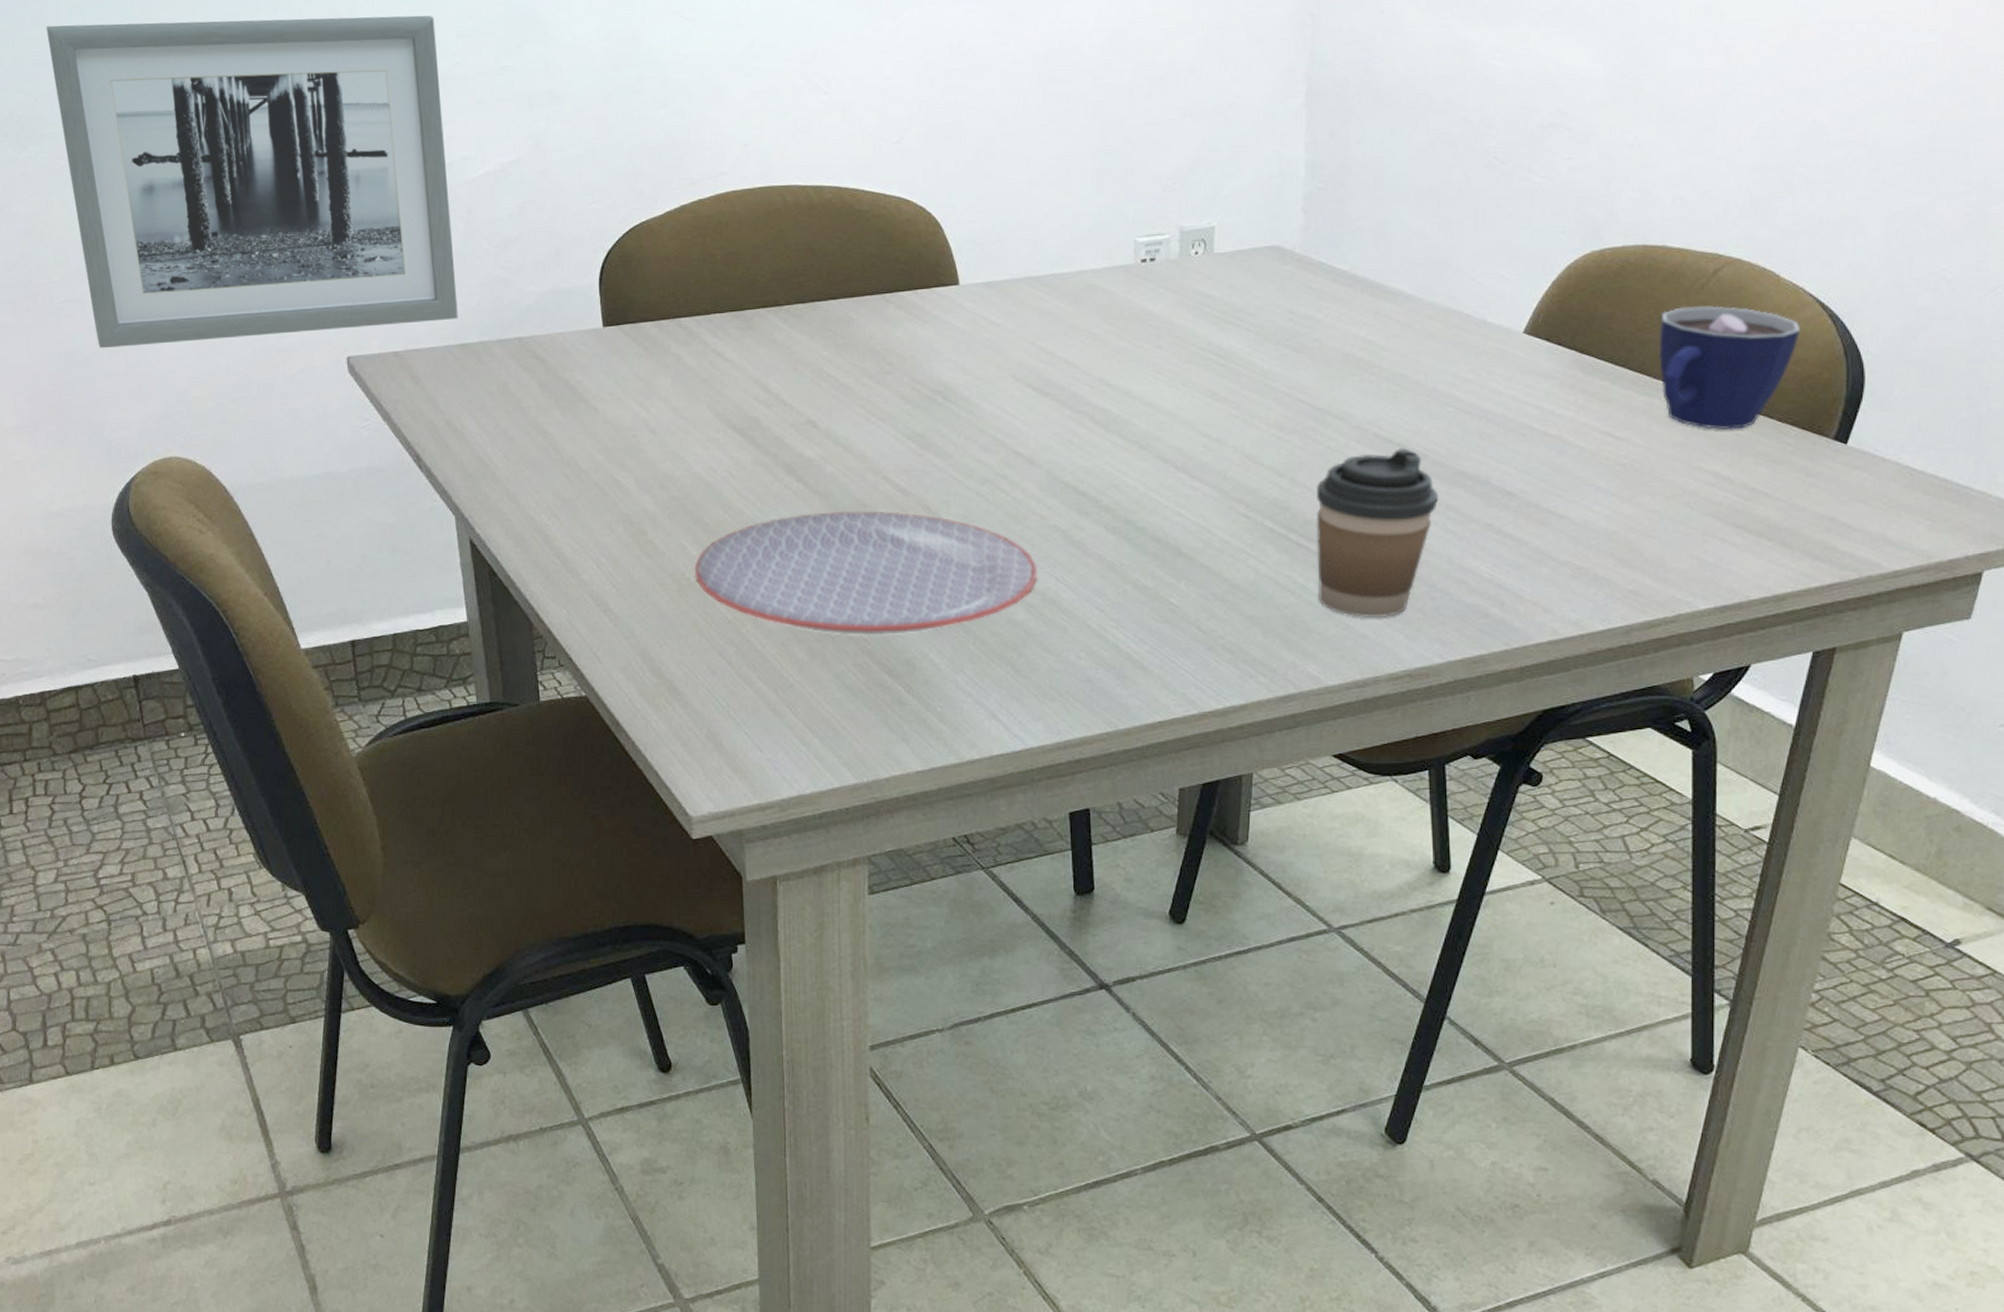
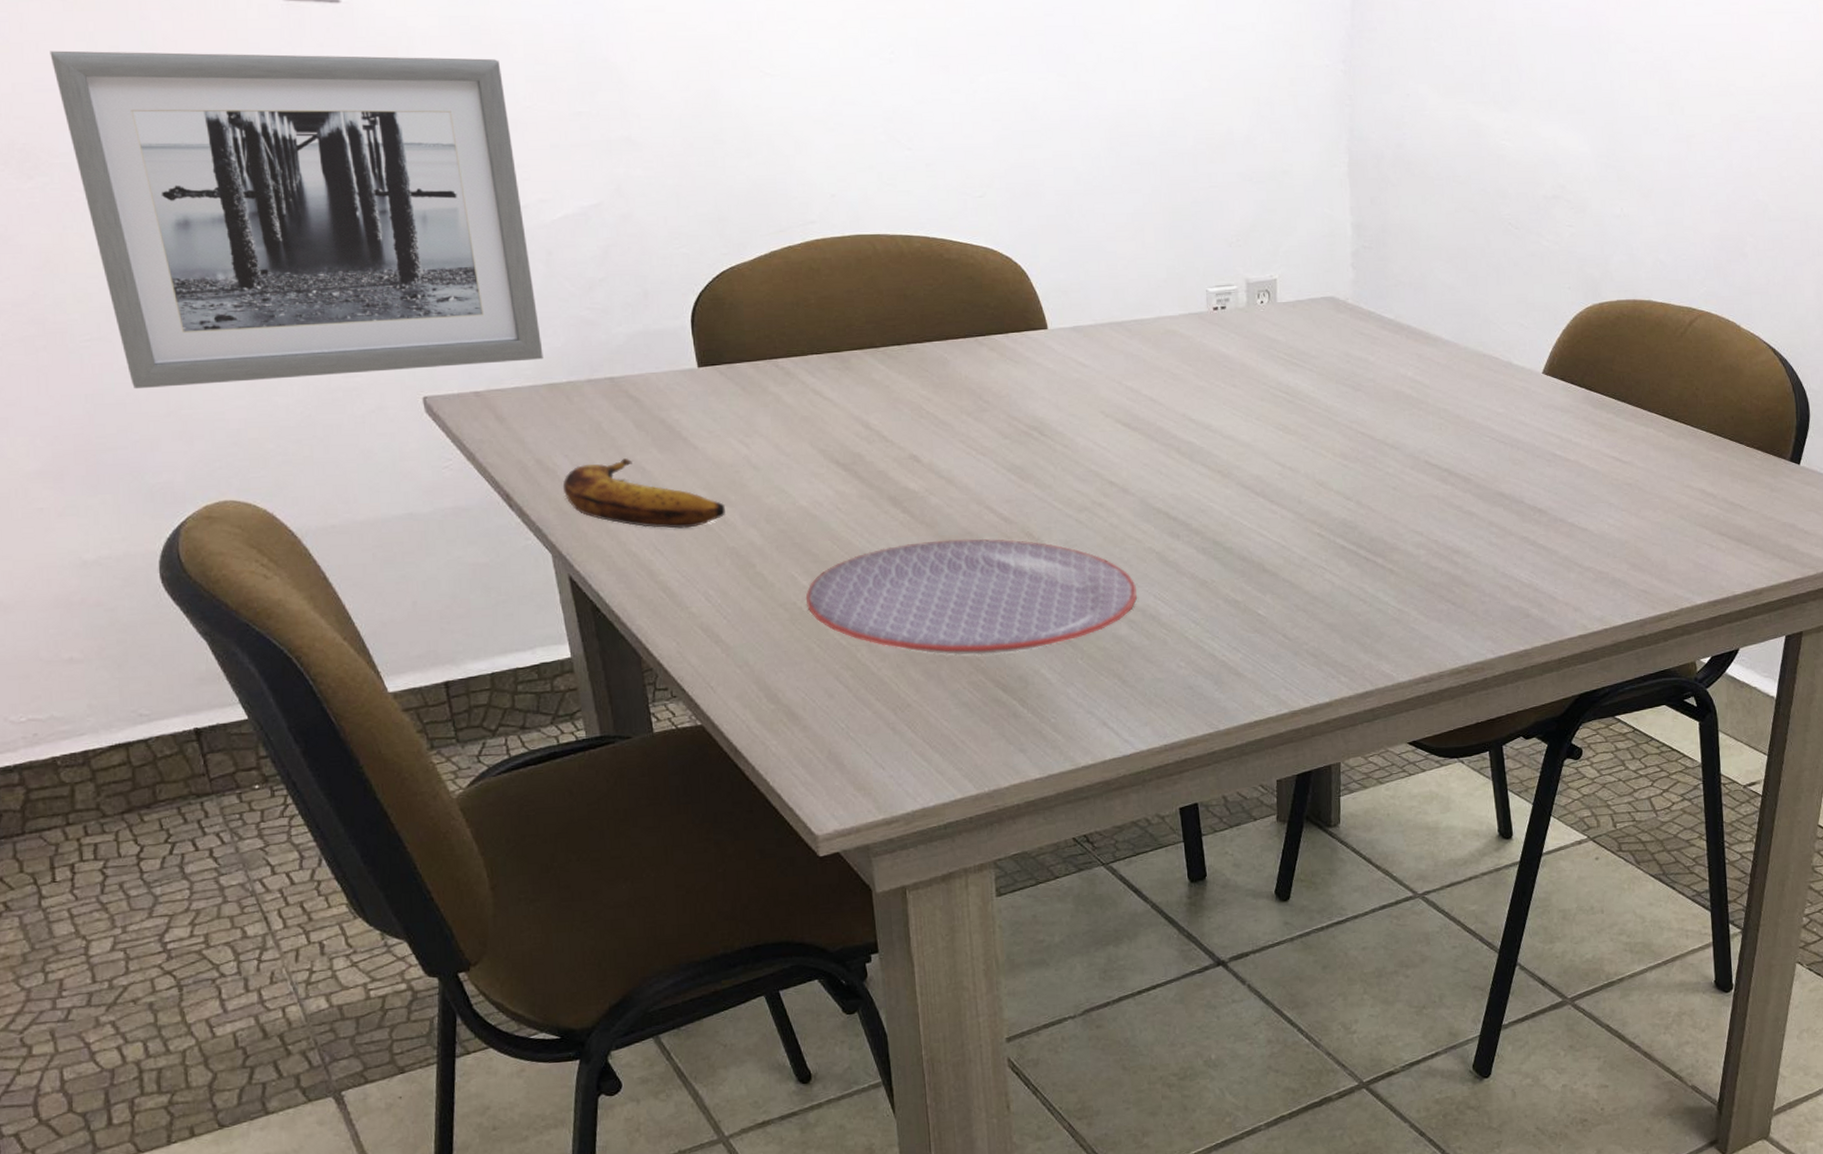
banana: none [469,420,621,493] -> present [562,458,725,529]
coffee cup: present [1316,448,1439,619] -> none [1379,473,1483,622]
cup: present [1659,306,1801,430] -> none [1650,351,1759,454]

